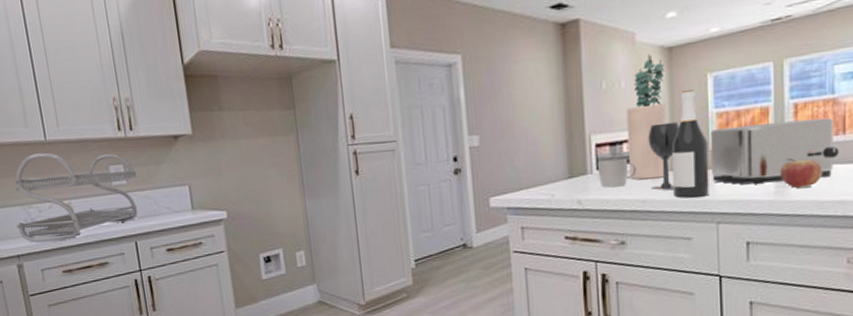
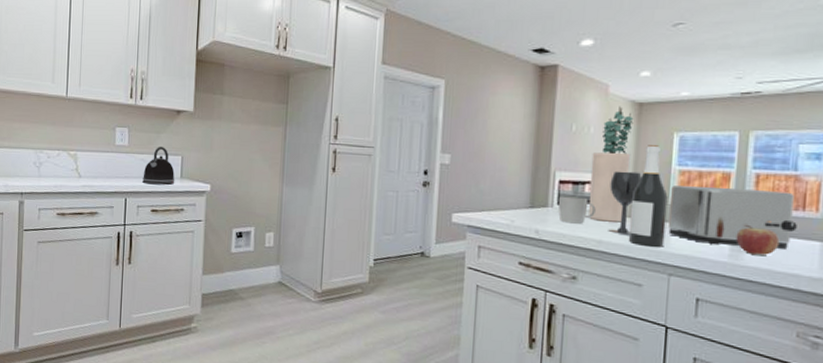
dish rack: present [13,152,138,243] -> none [26,106,139,186]
kettle: none [150,178,187,223] -> present [142,146,175,185]

